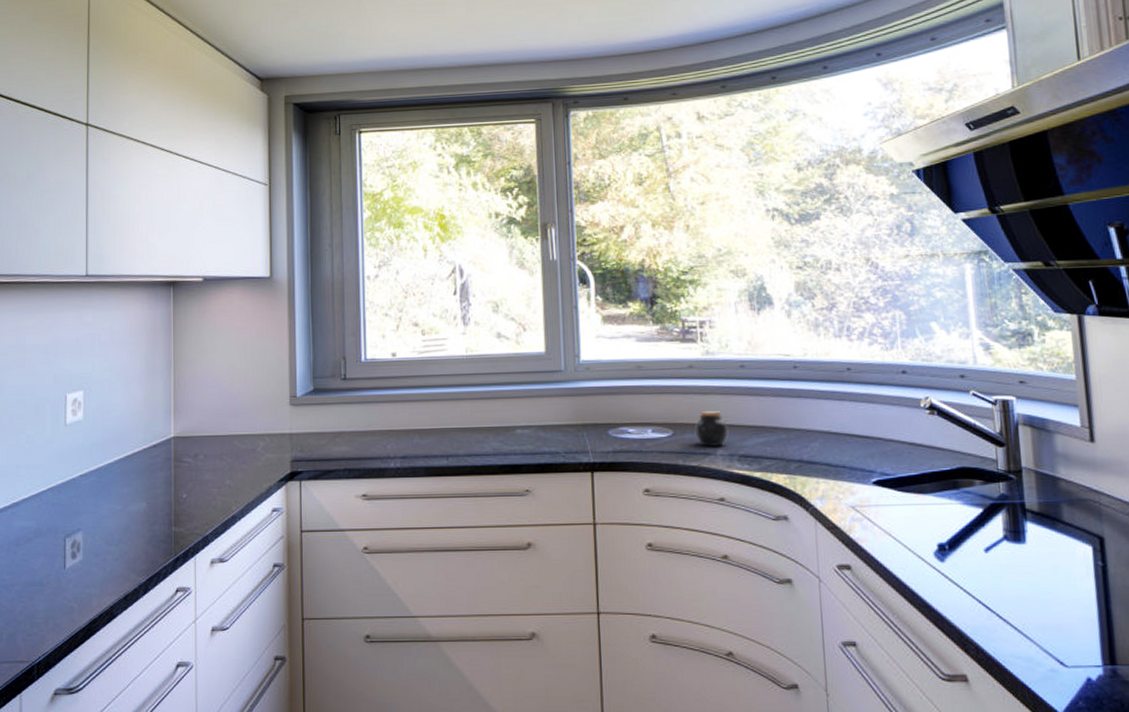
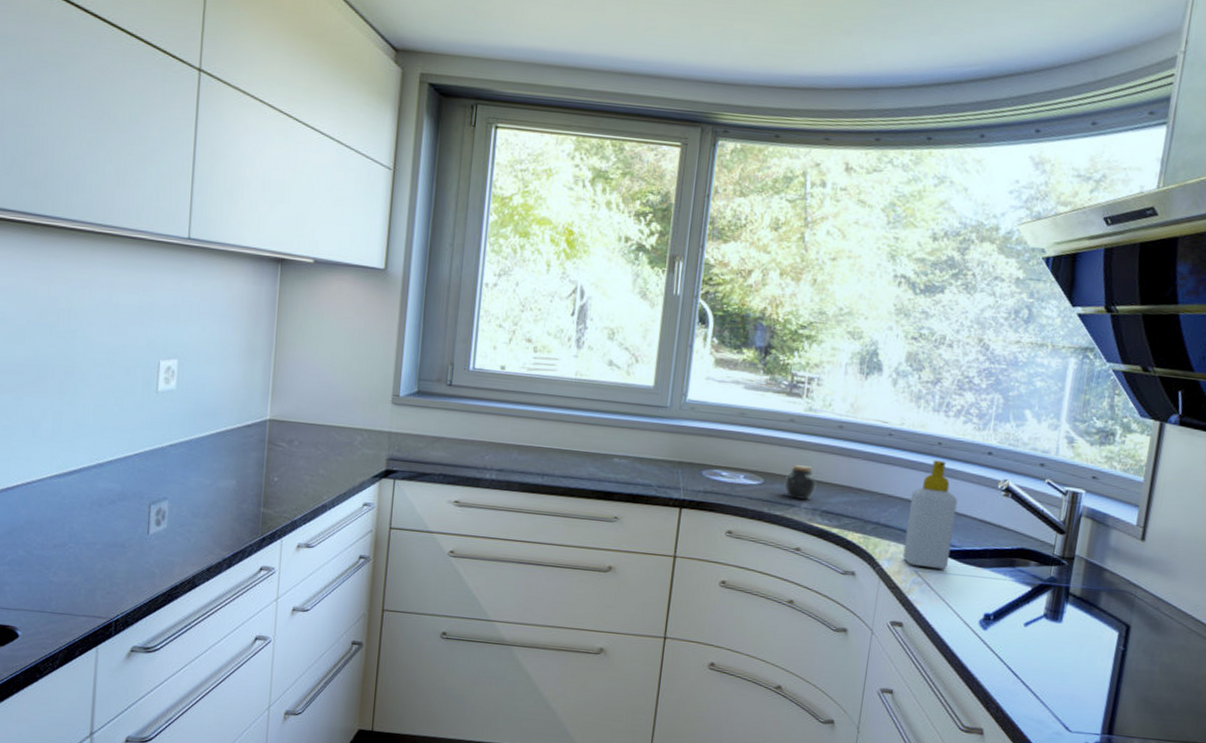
soap bottle: none [830,386,886,502] -> present [902,460,958,570]

